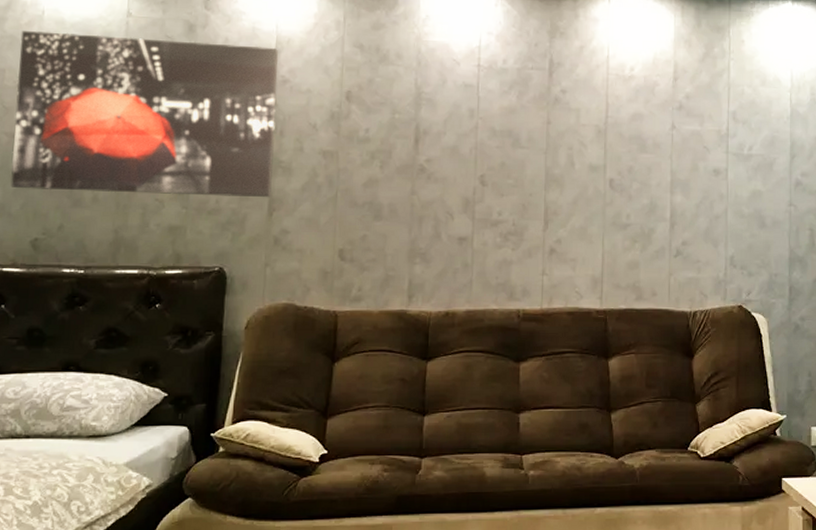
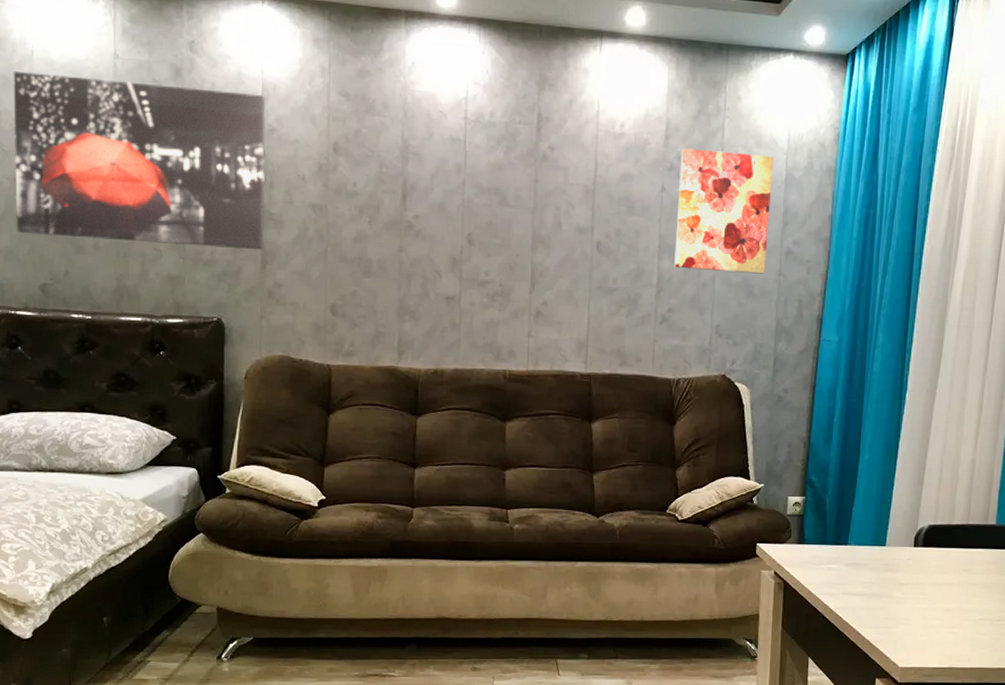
wall art: none [687,88,778,205] -> present [674,148,774,274]

